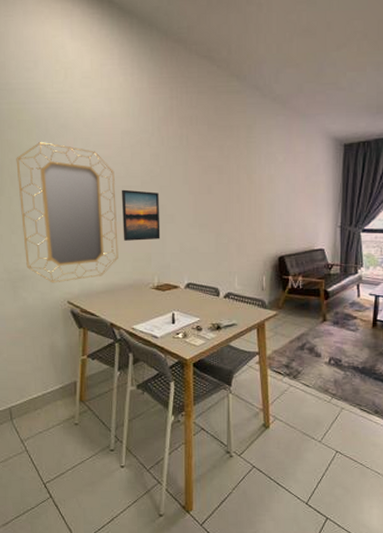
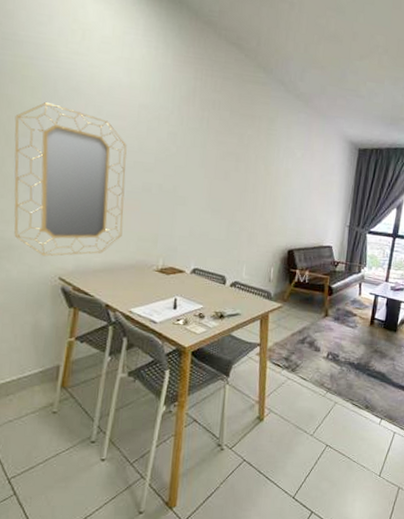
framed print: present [121,189,161,241] -> none [129,164,173,221]

